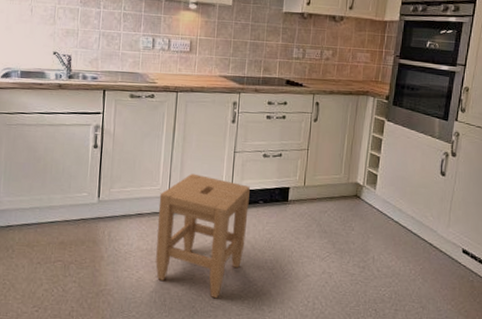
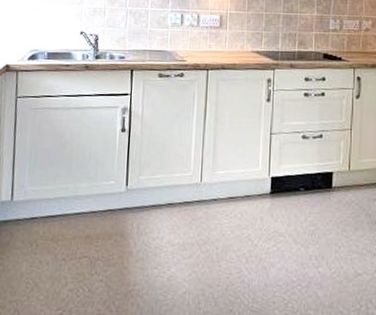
stool: present [155,173,250,299] -> none [188,158,289,302]

